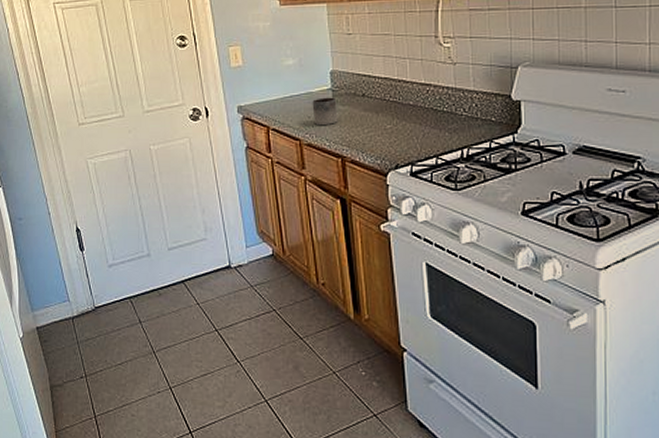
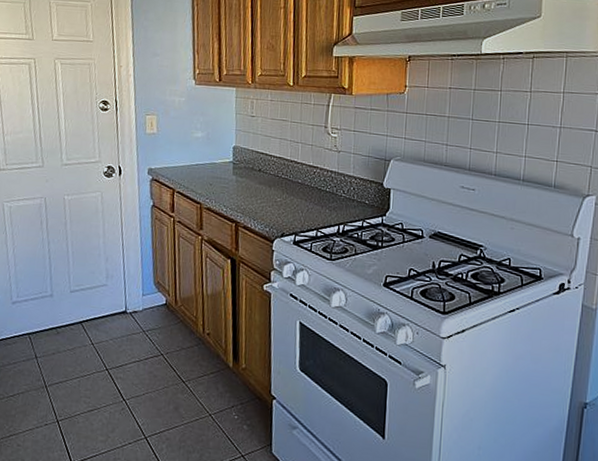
mug: present [312,97,338,126] -> none [214,168,236,194]

